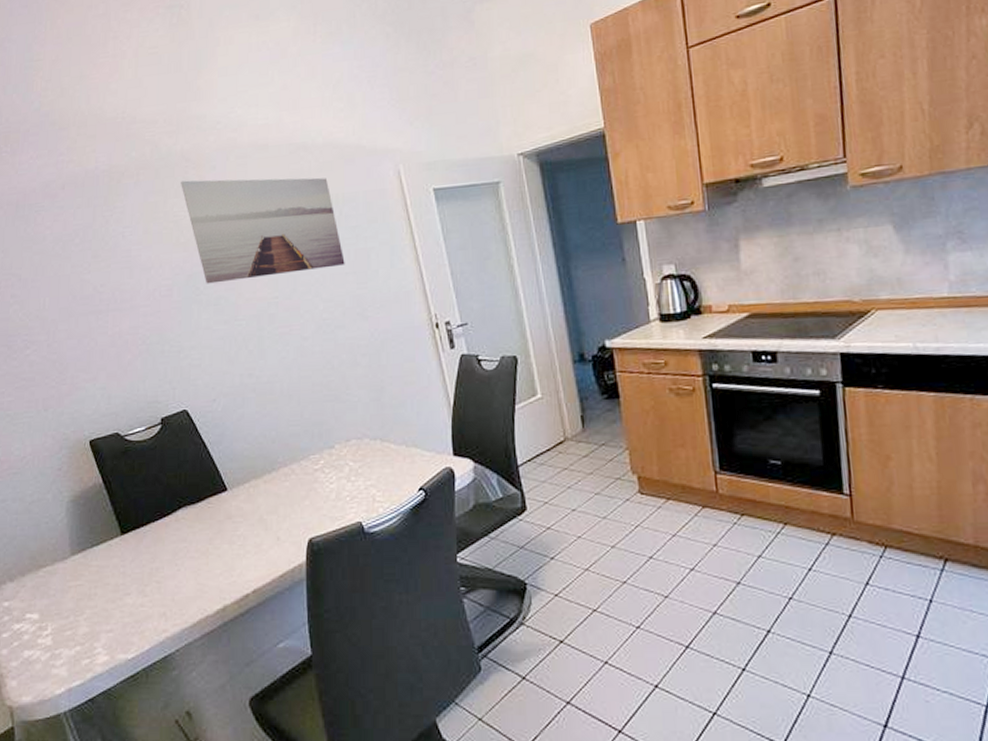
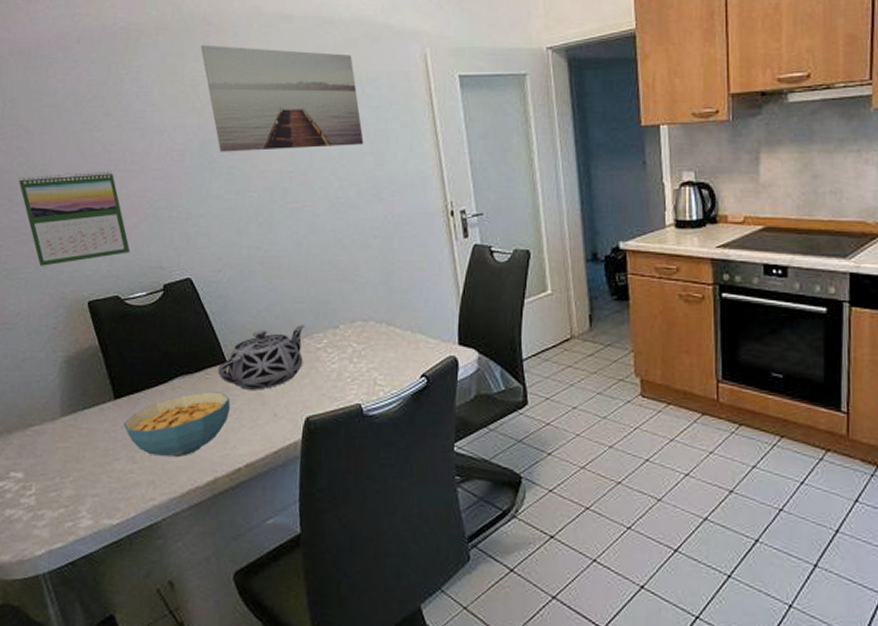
calendar: none [15,311,127,410] -> present [18,171,131,266]
cereal bowl: none [132,520,235,589] -> present [123,391,231,458]
teapot: none [220,447,302,516] -> present [218,324,304,390]

